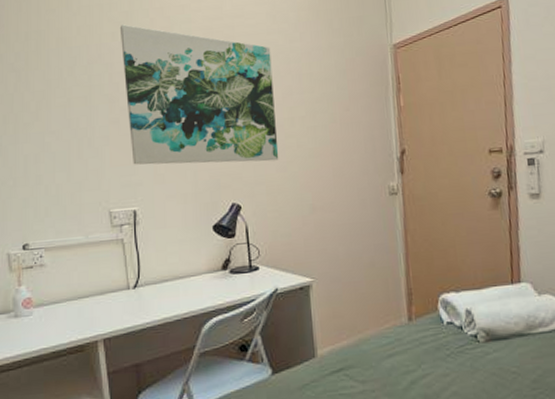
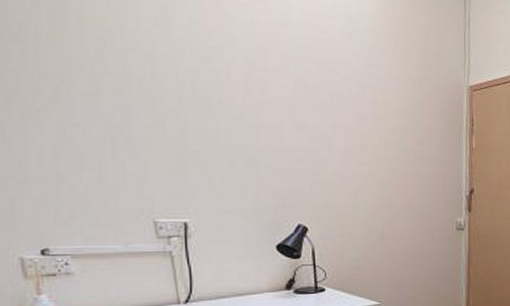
wall art: present [119,24,279,165] -> none [164,11,350,186]

